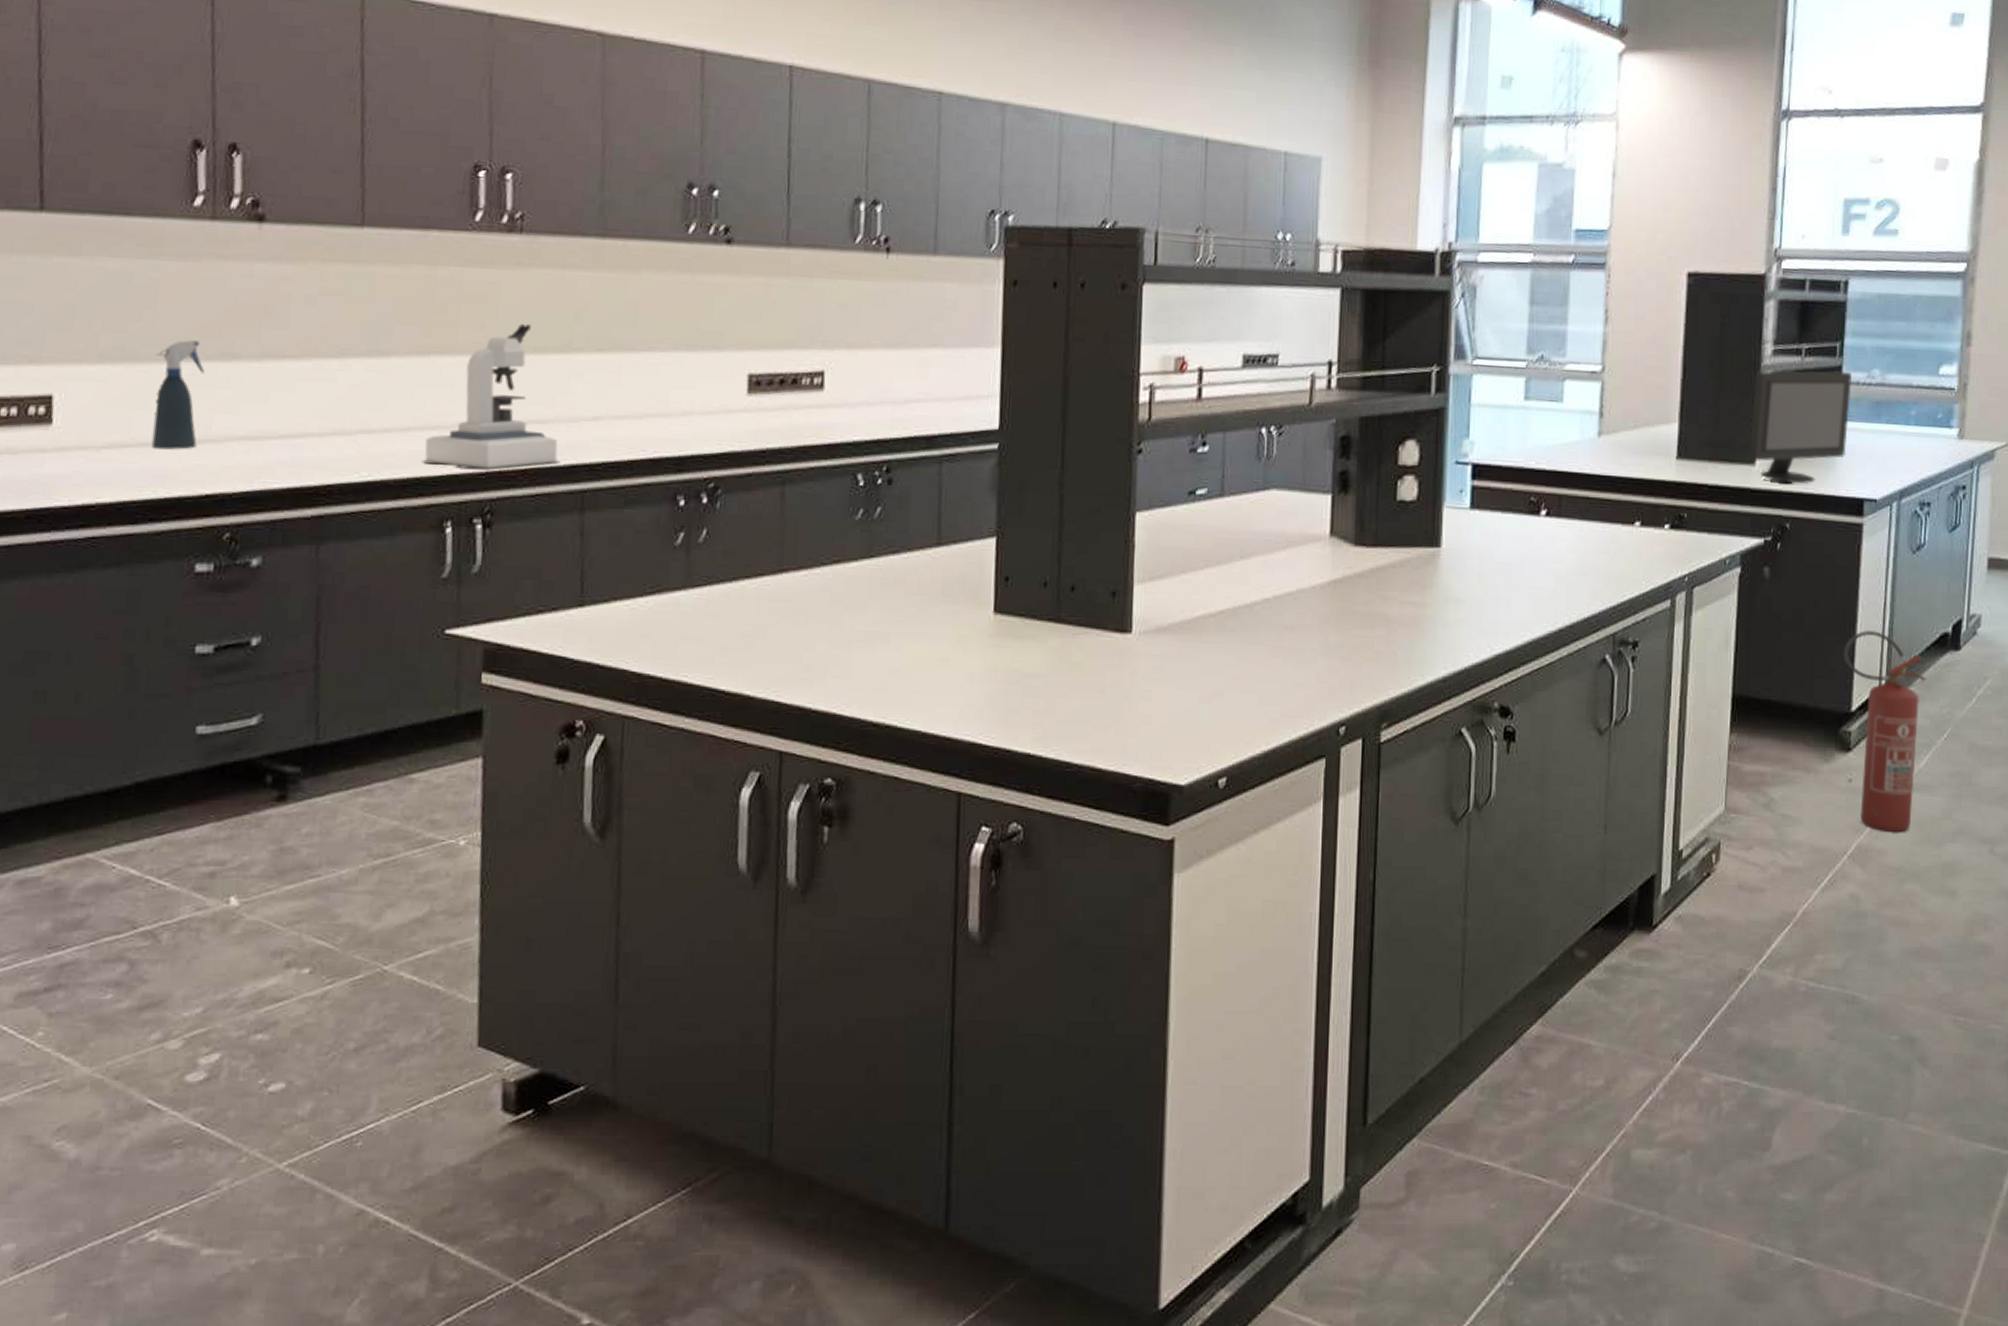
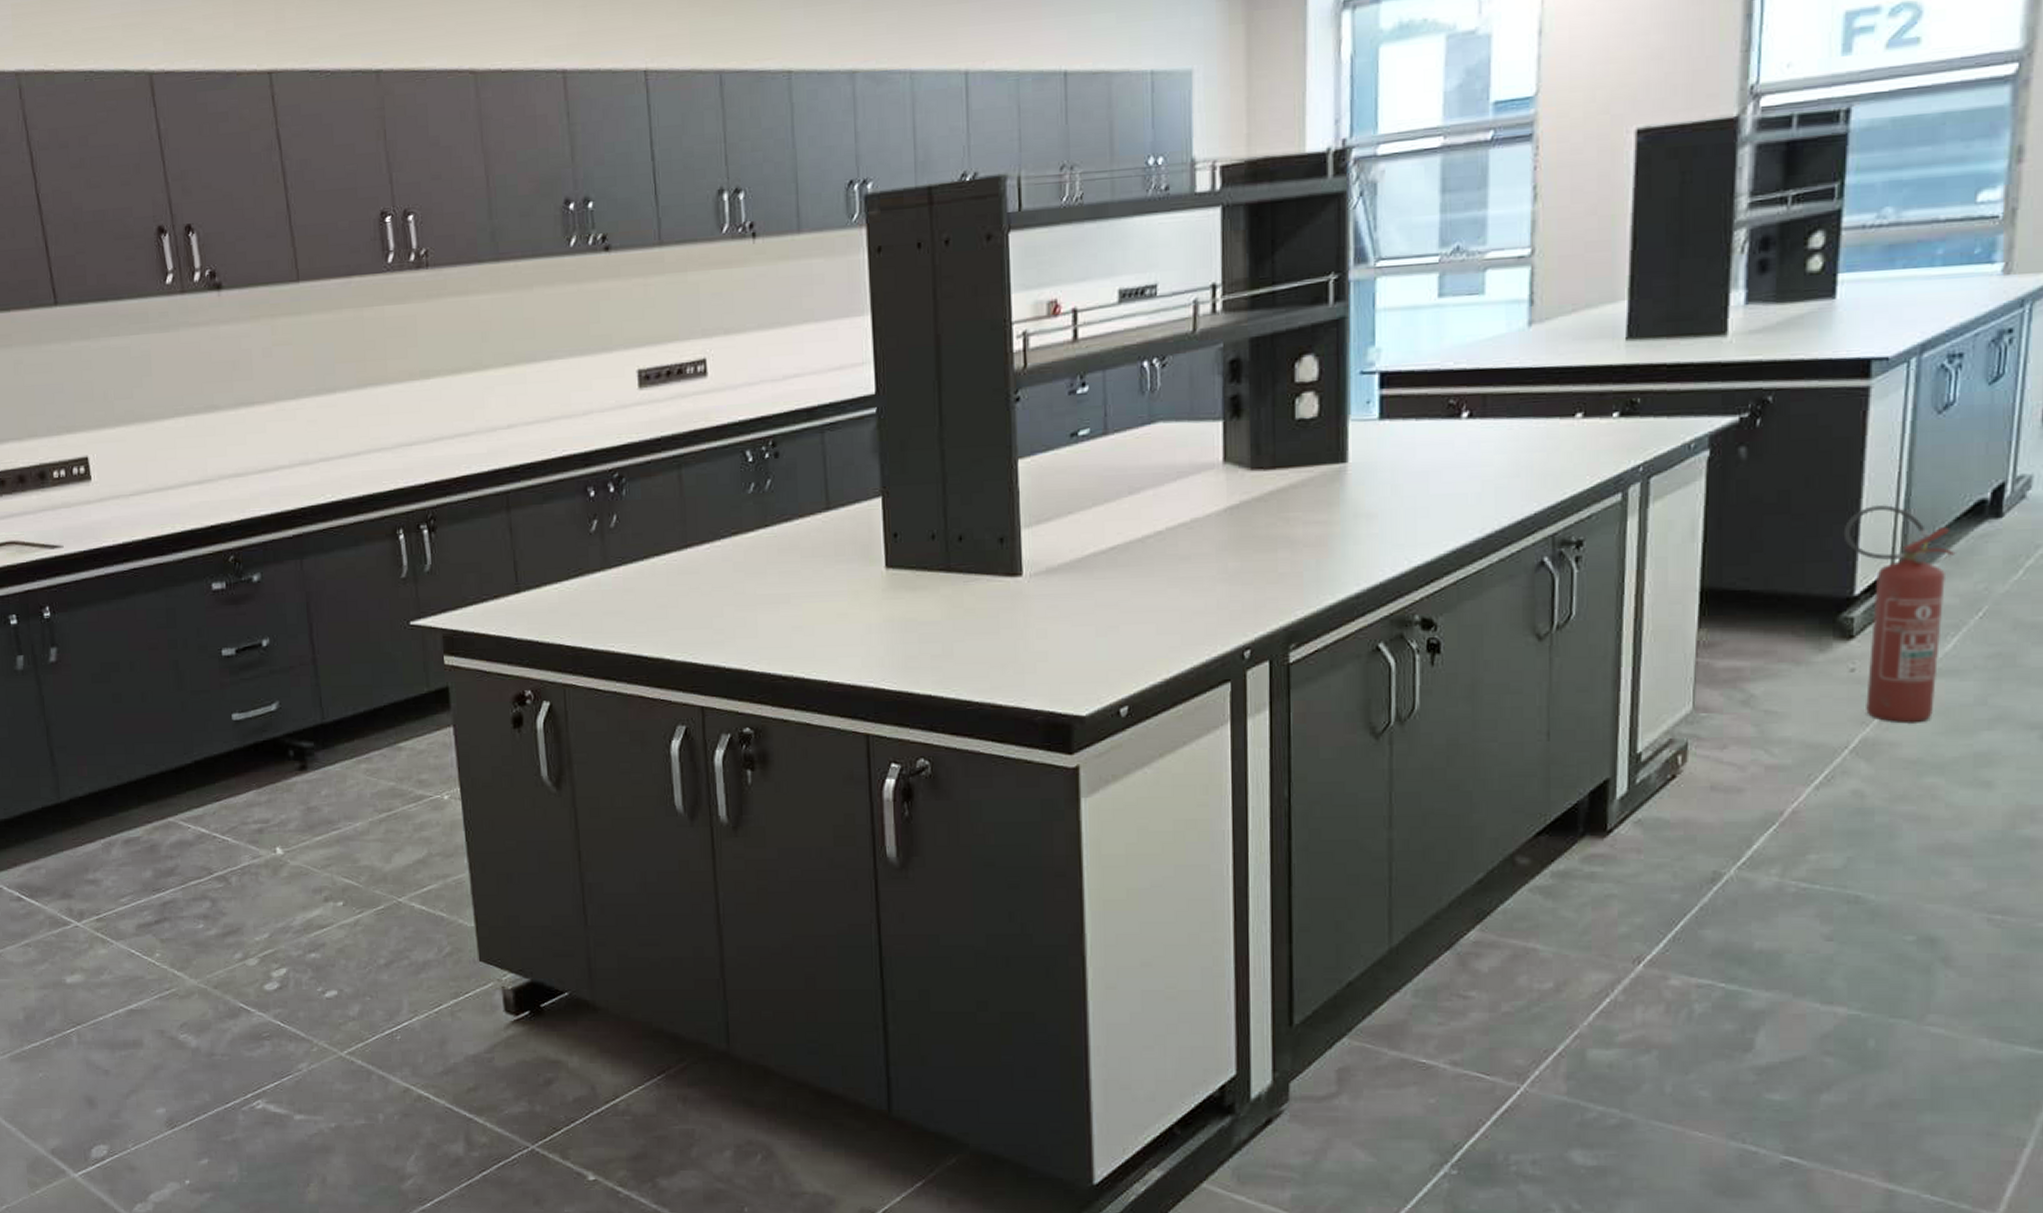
spray bottle: present [151,340,205,450] -> none [157,398,199,492]
microscope: present [421,323,561,470] -> none [372,348,485,483]
computer monitor: present [1749,370,1853,484] -> none [1719,215,1857,352]

